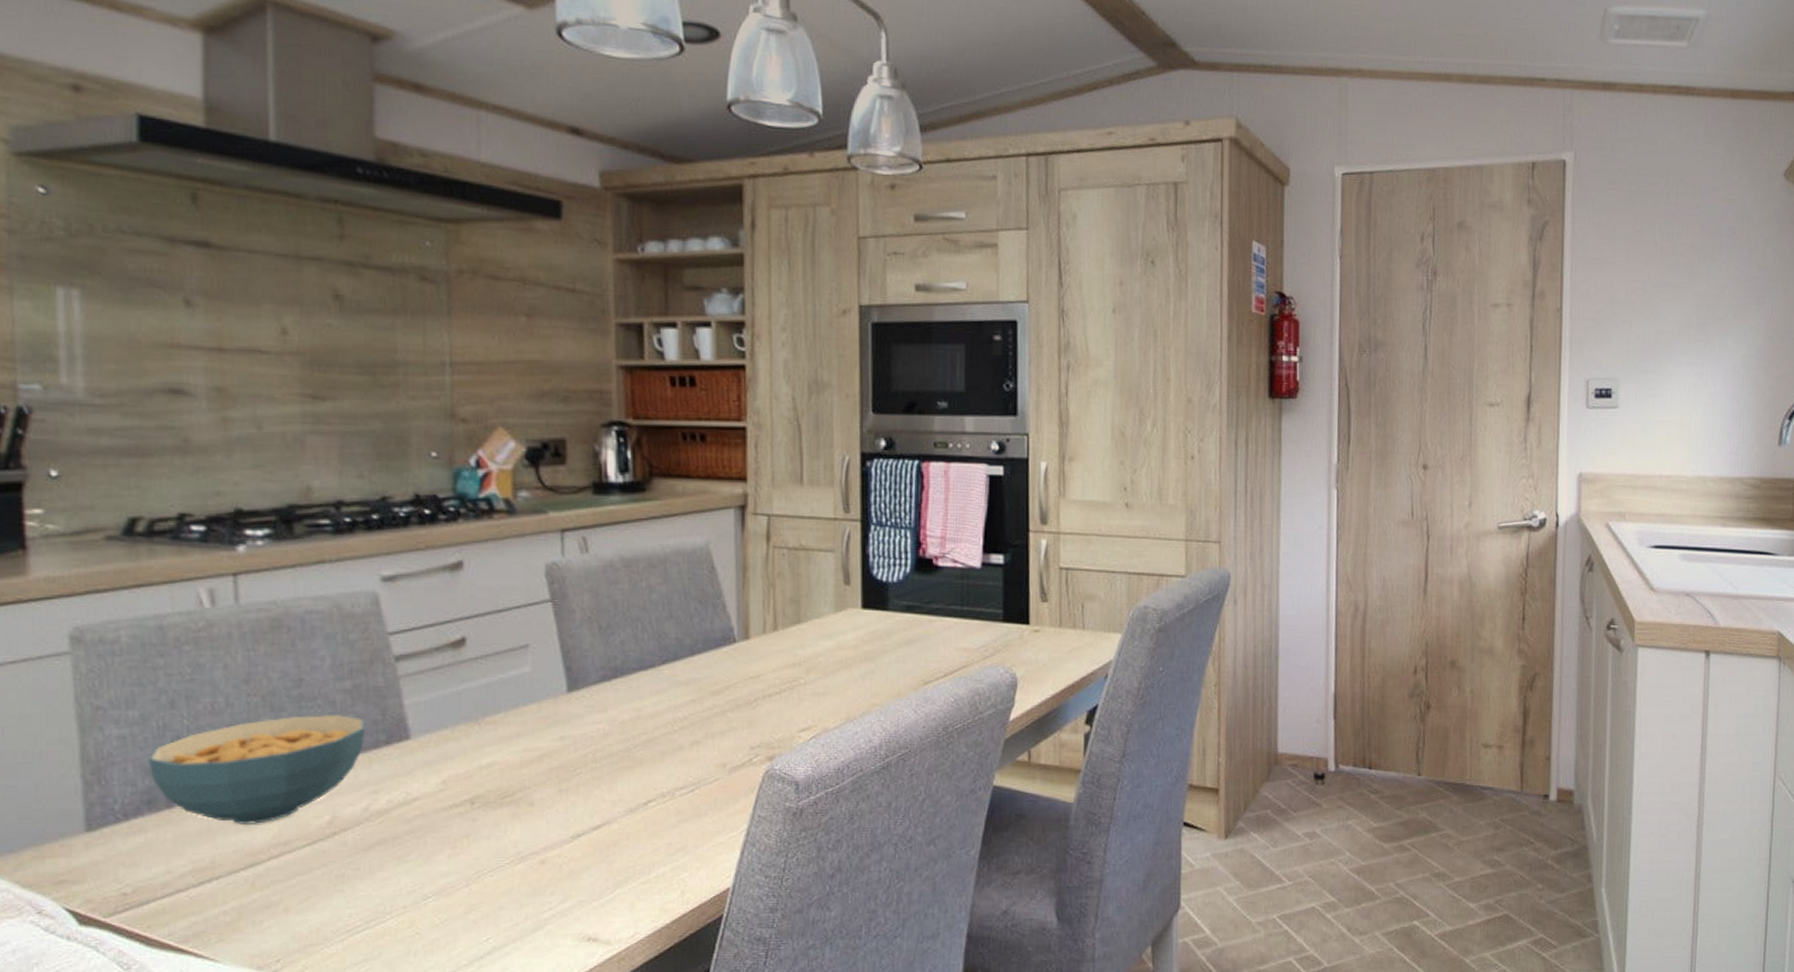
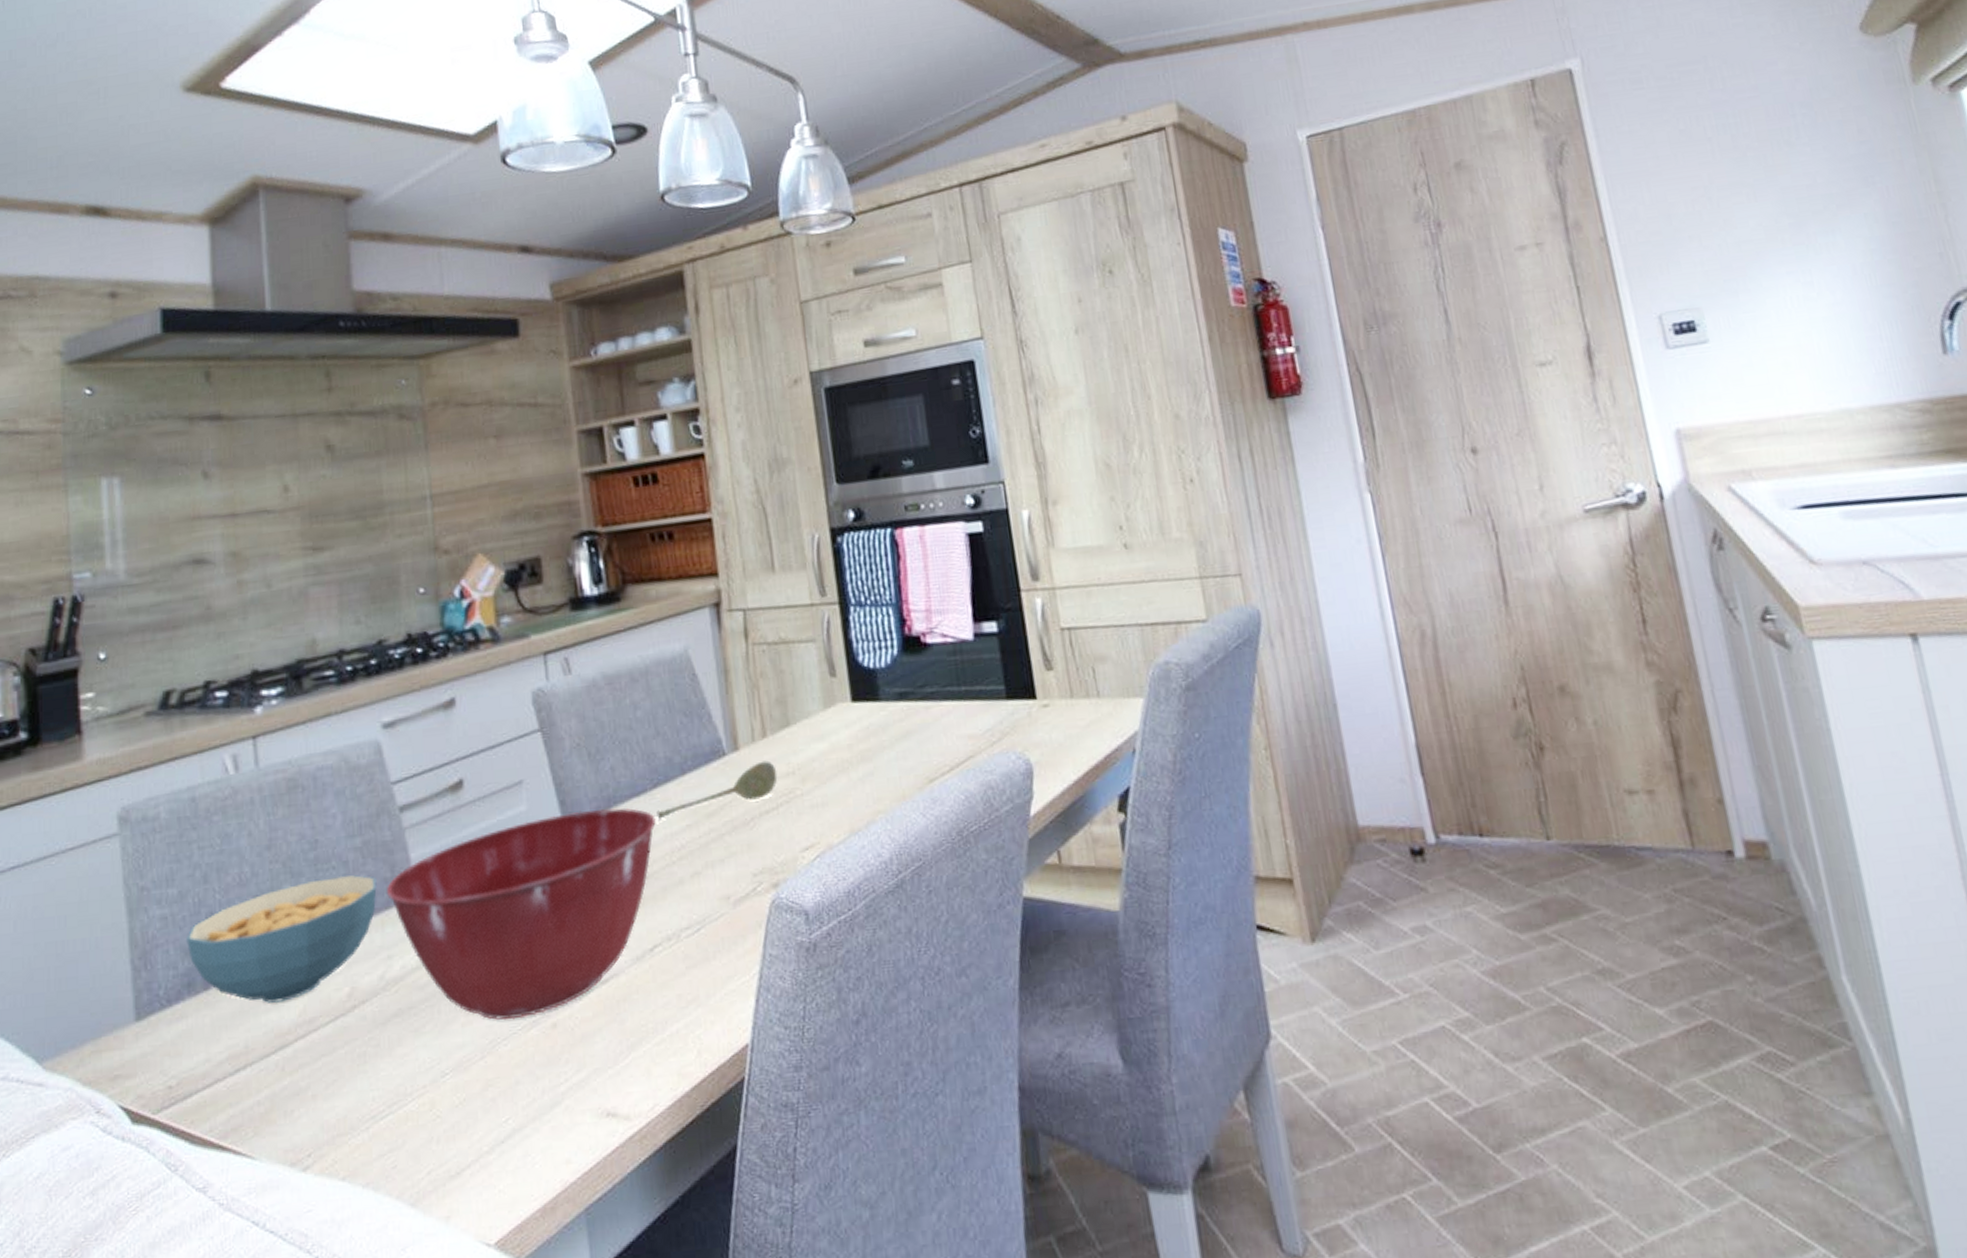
mixing bowl: none [377,677,661,855] -> present [387,808,656,1020]
soupspoon: none [663,651,784,694] -> present [656,760,778,821]

